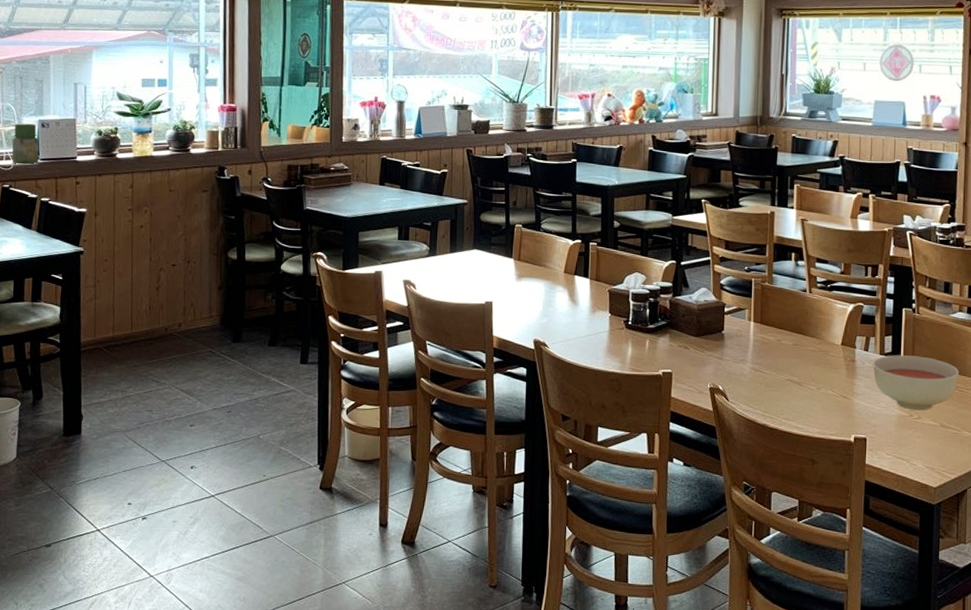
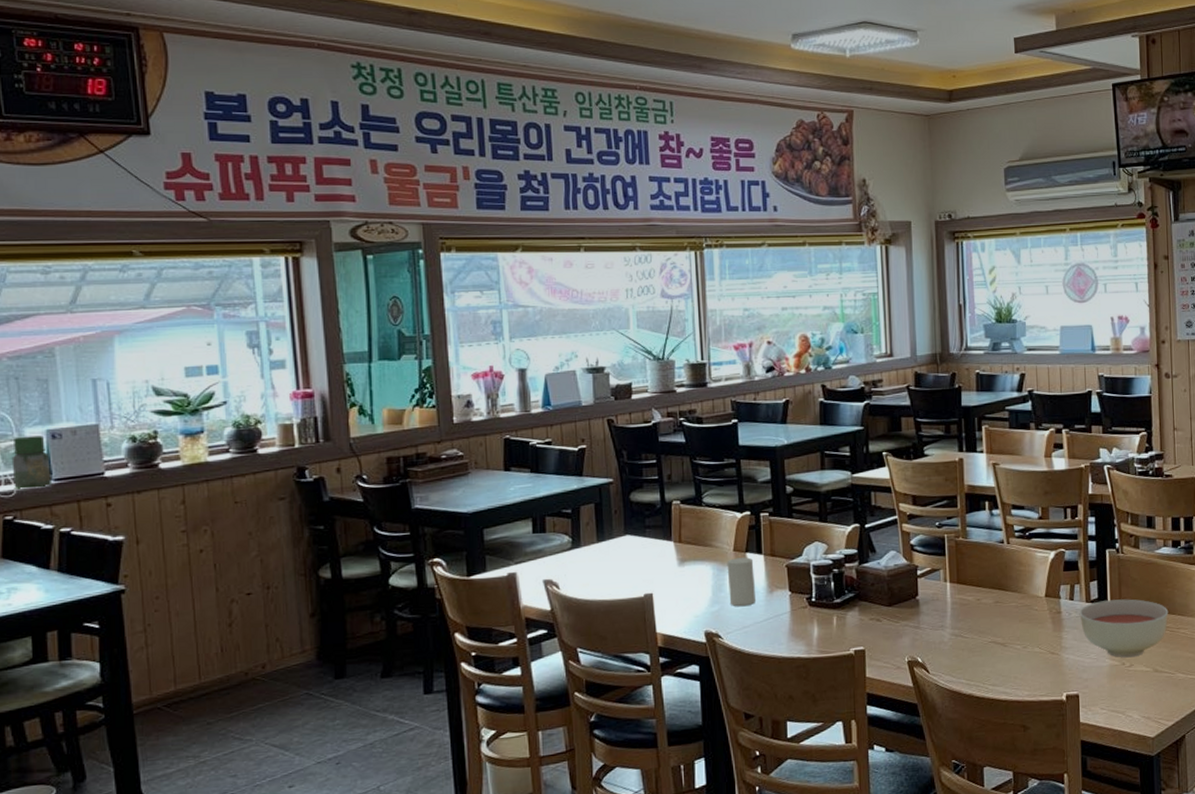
cup: none [557,279,581,322] -> present [727,557,755,607]

